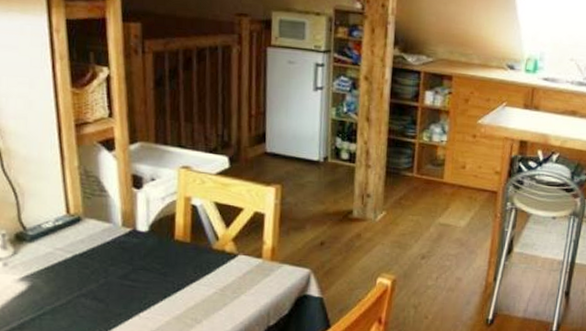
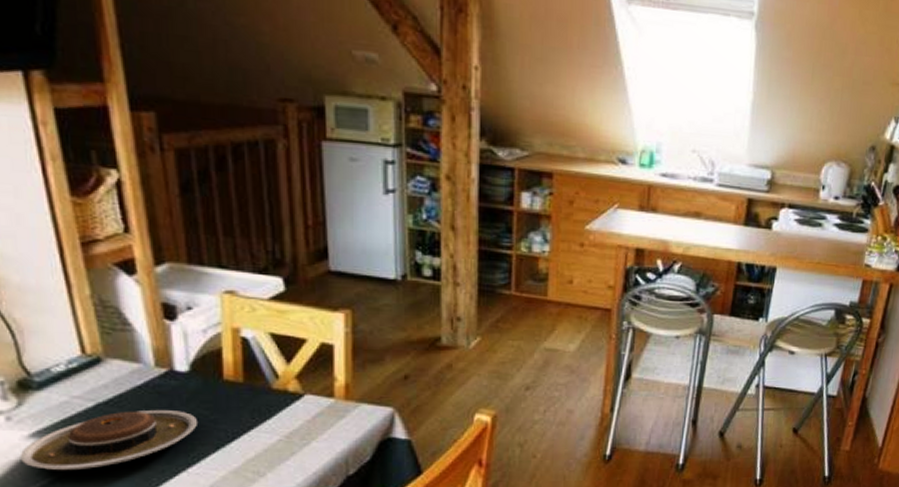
plate: none [10,262,151,310] -> present [19,409,197,471]

